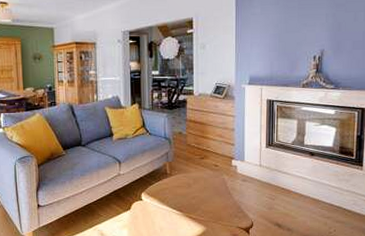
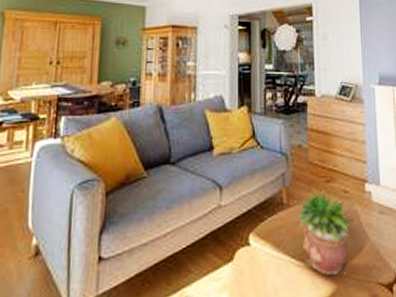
potted plant: none [177,162,223,221] -> present [297,187,355,275]

